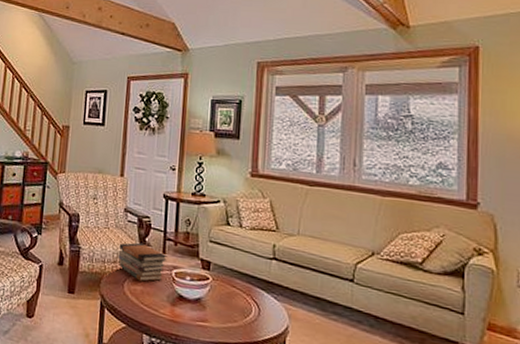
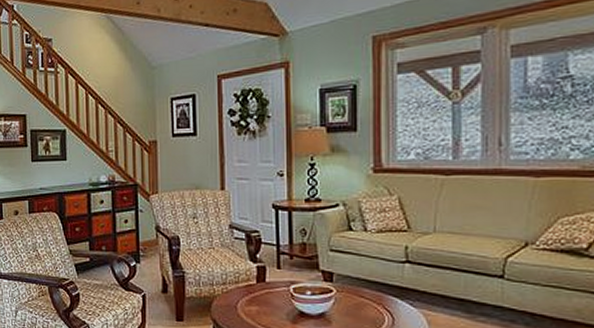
book stack: present [118,242,167,282] -> none [227,260,283,301]

